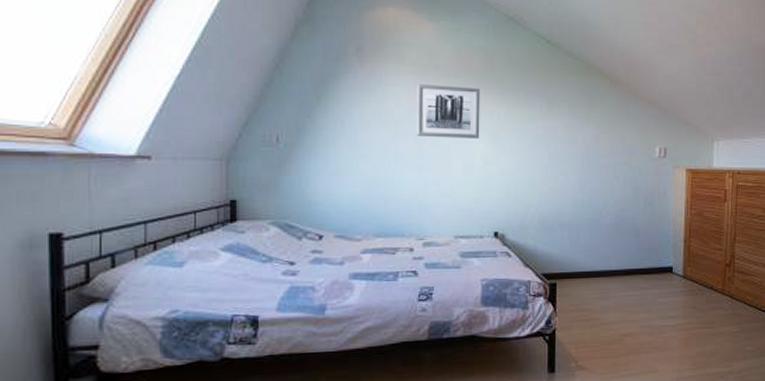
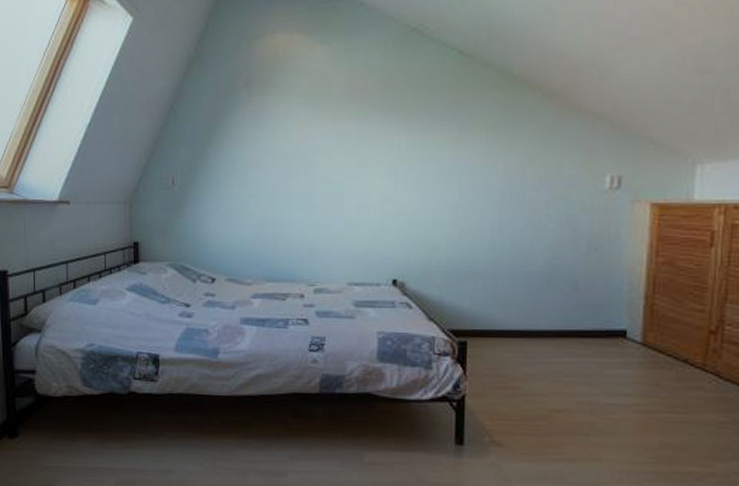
wall art: present [417,83,480,140] -> none [307,114,377,175]

